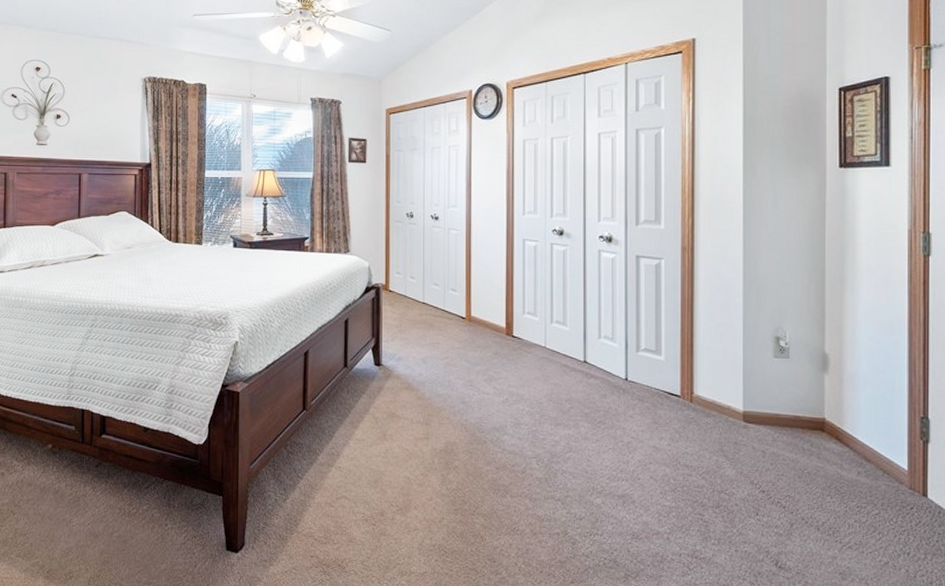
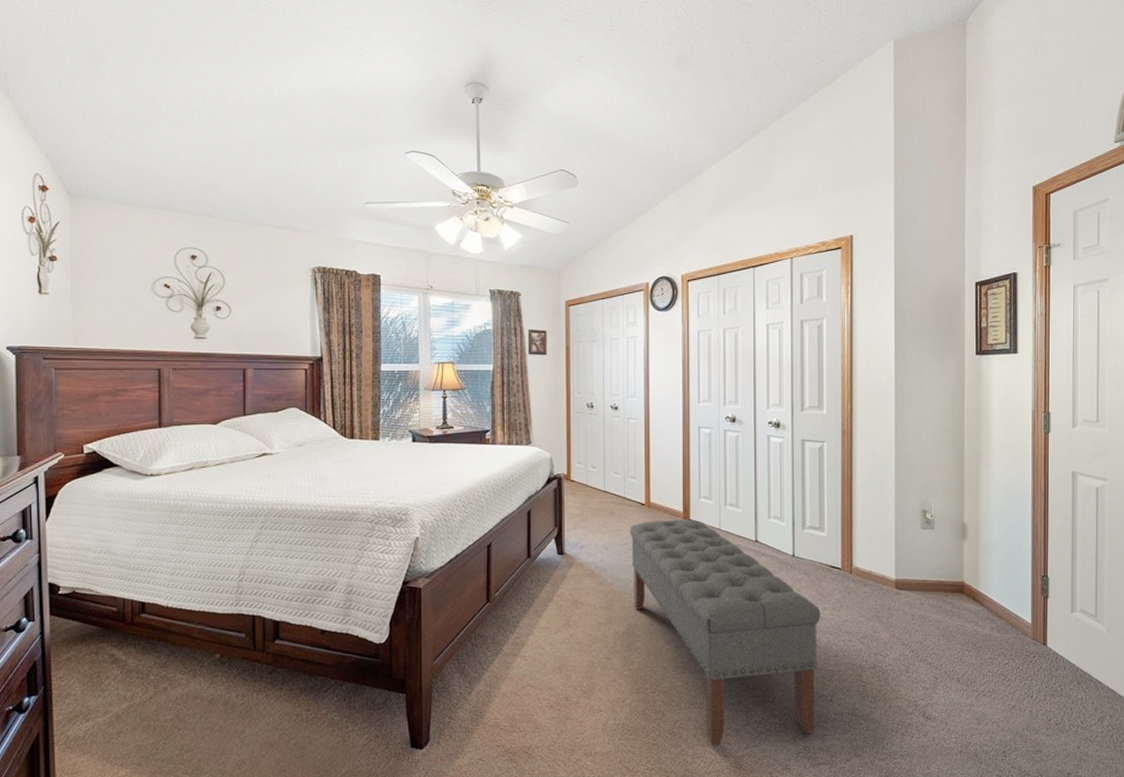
bench: none [448,335,656,576] -> present [629,519,821,745]

